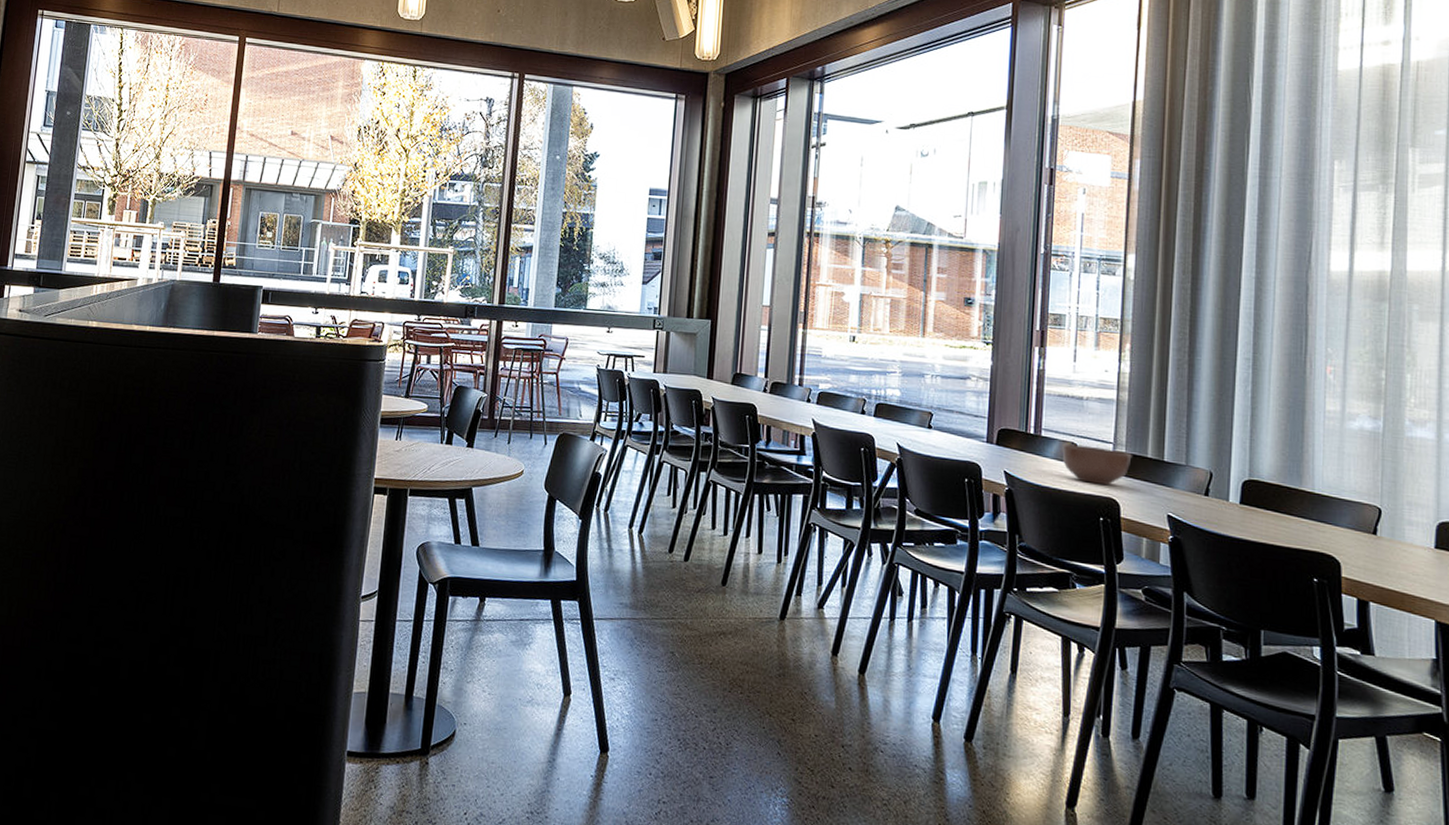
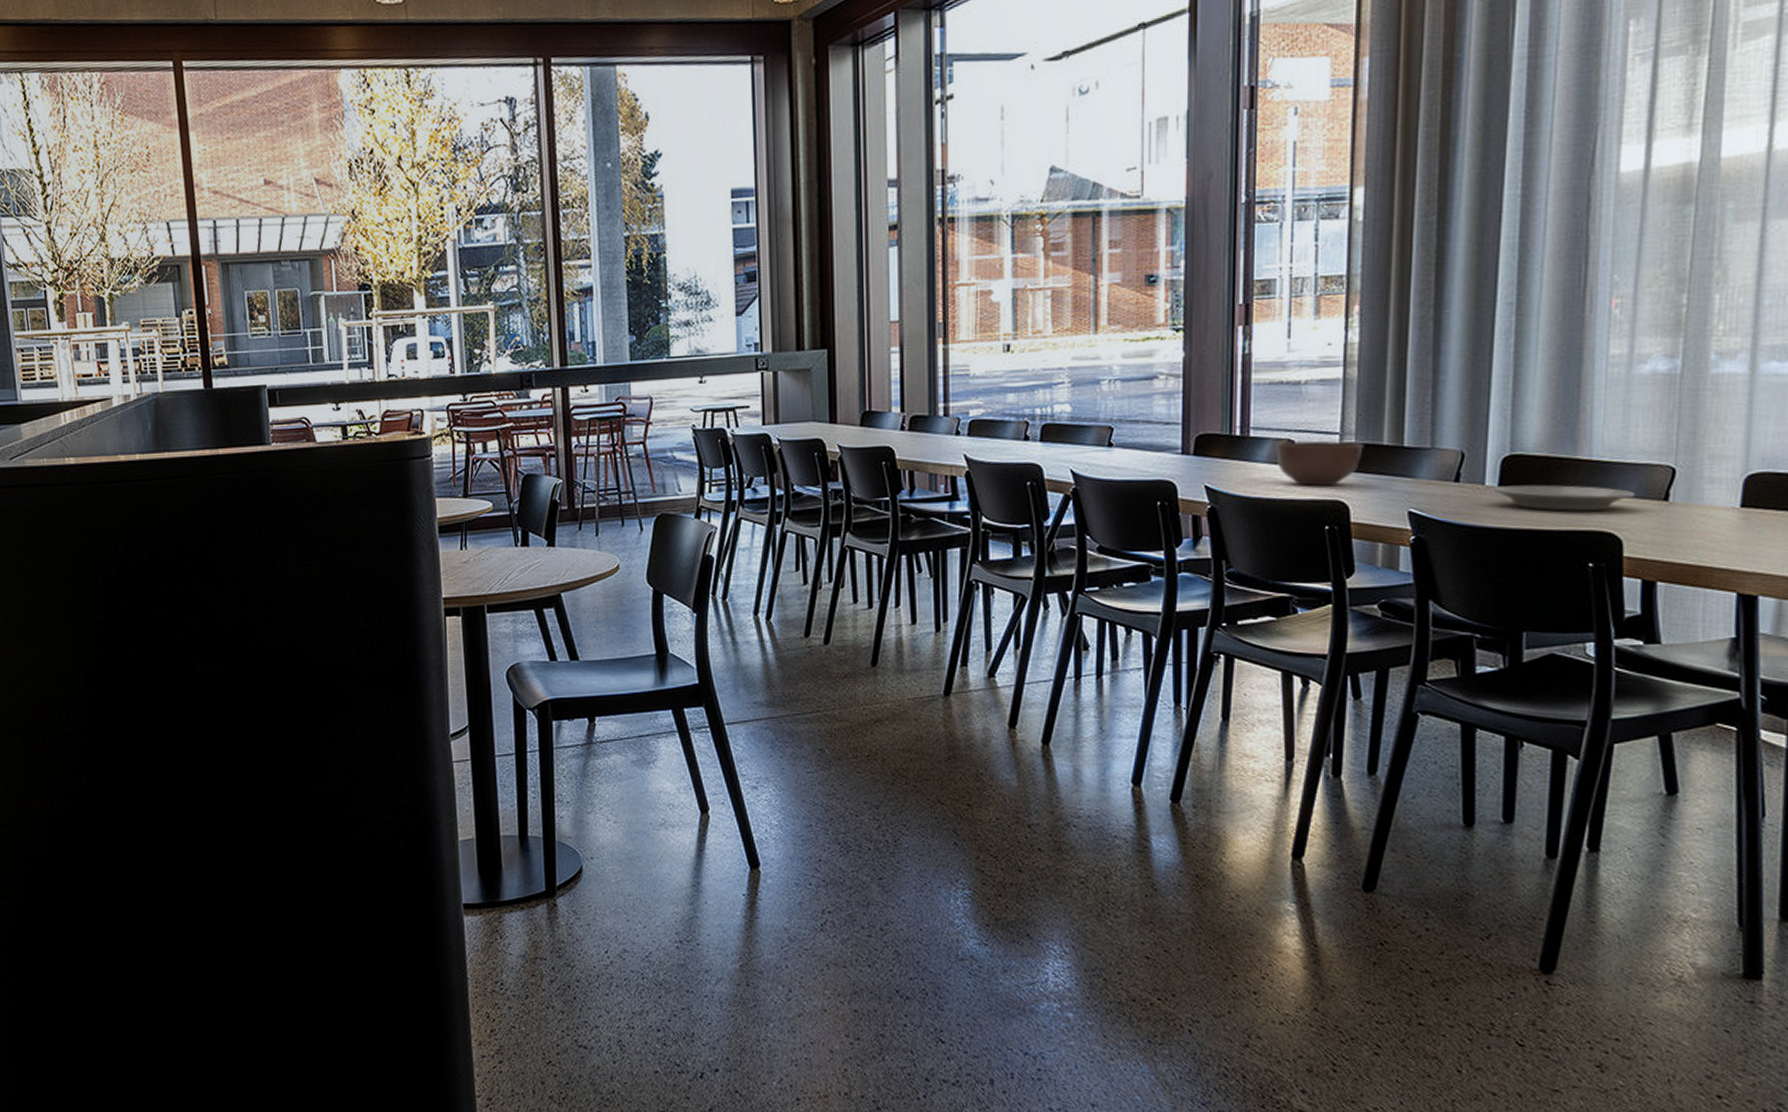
plate: none [1235,504,1349,535] -> present [1492,484,1635,511]

